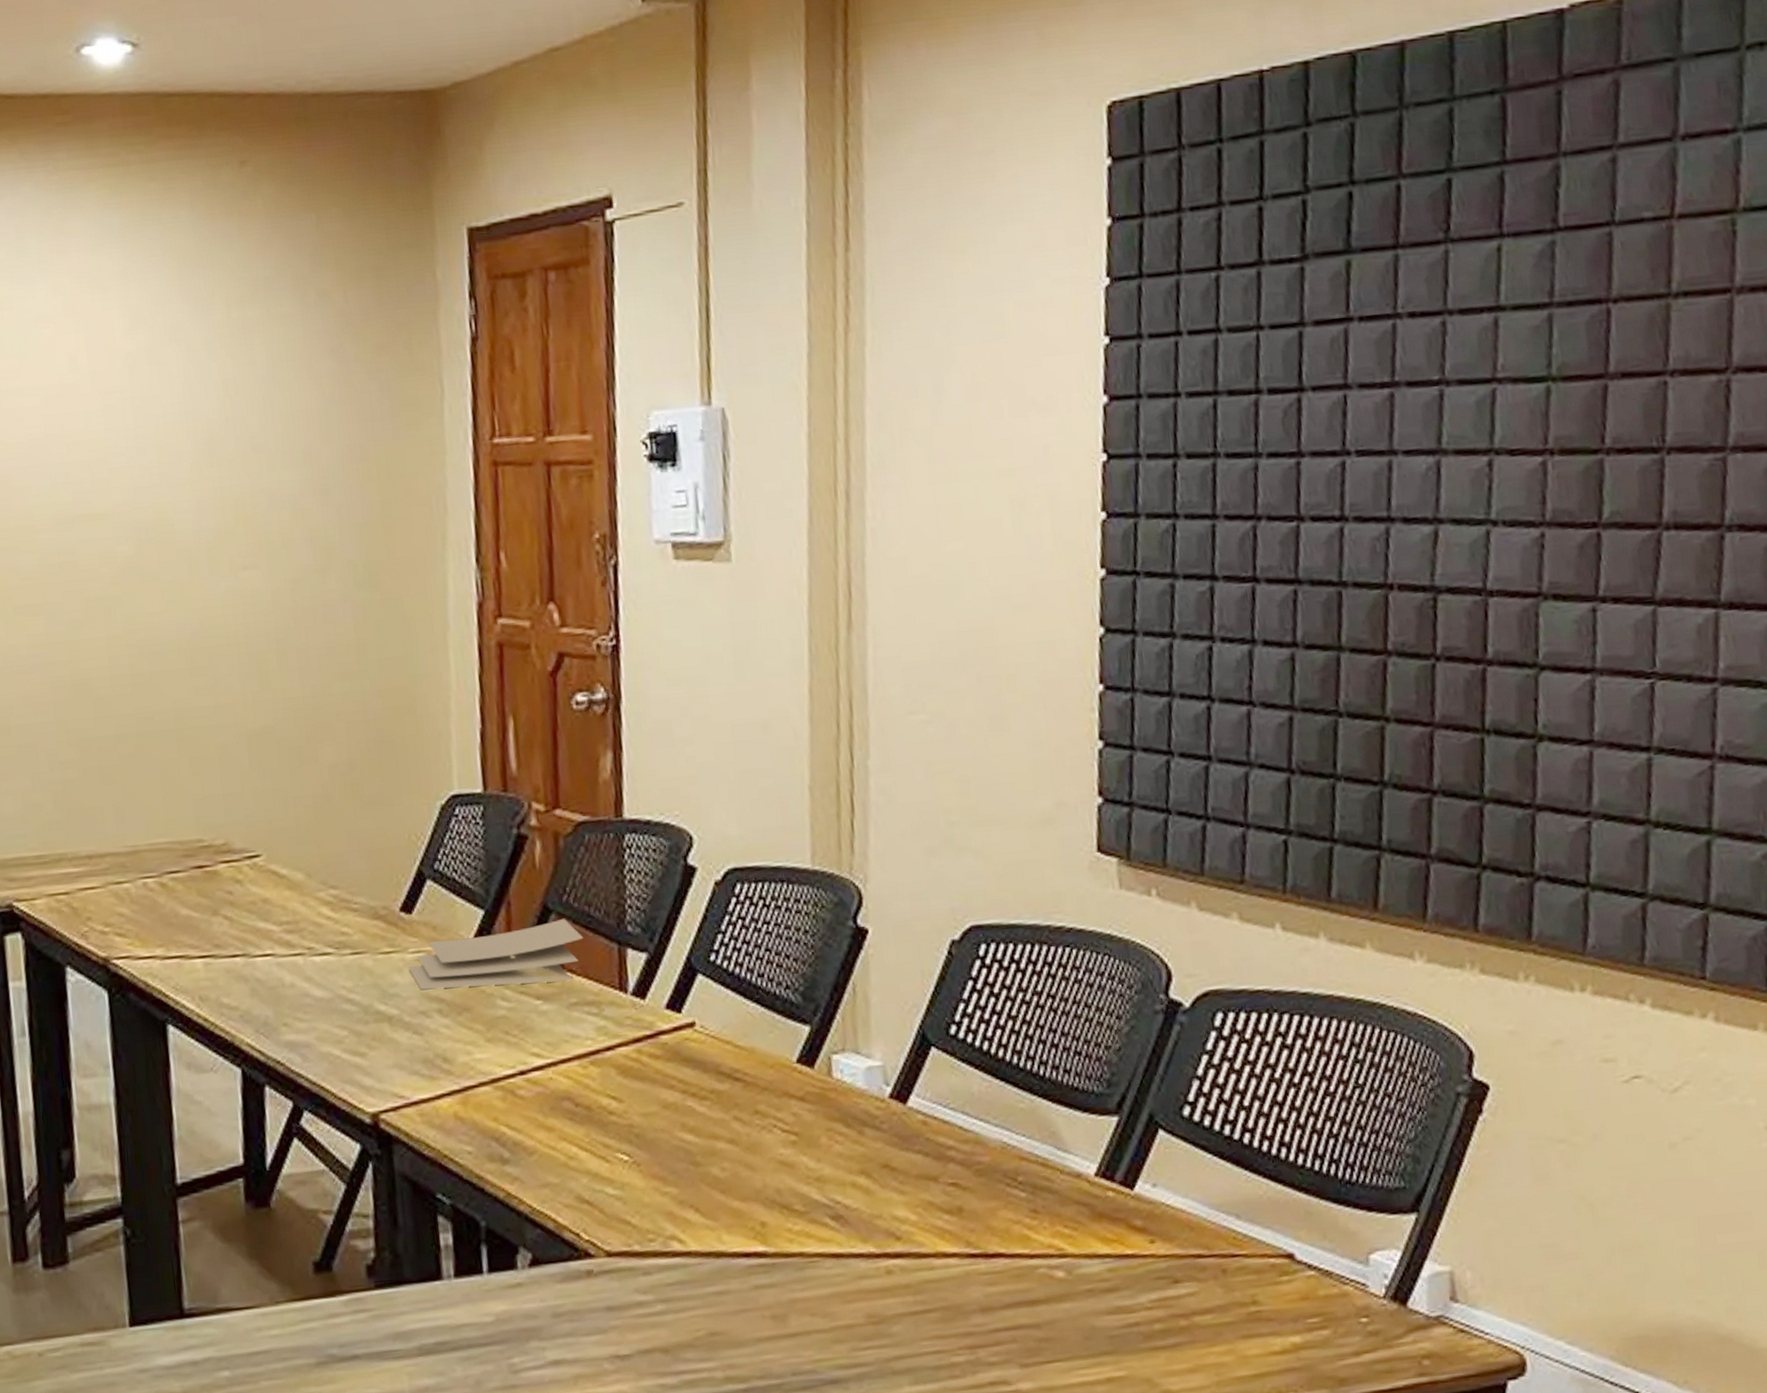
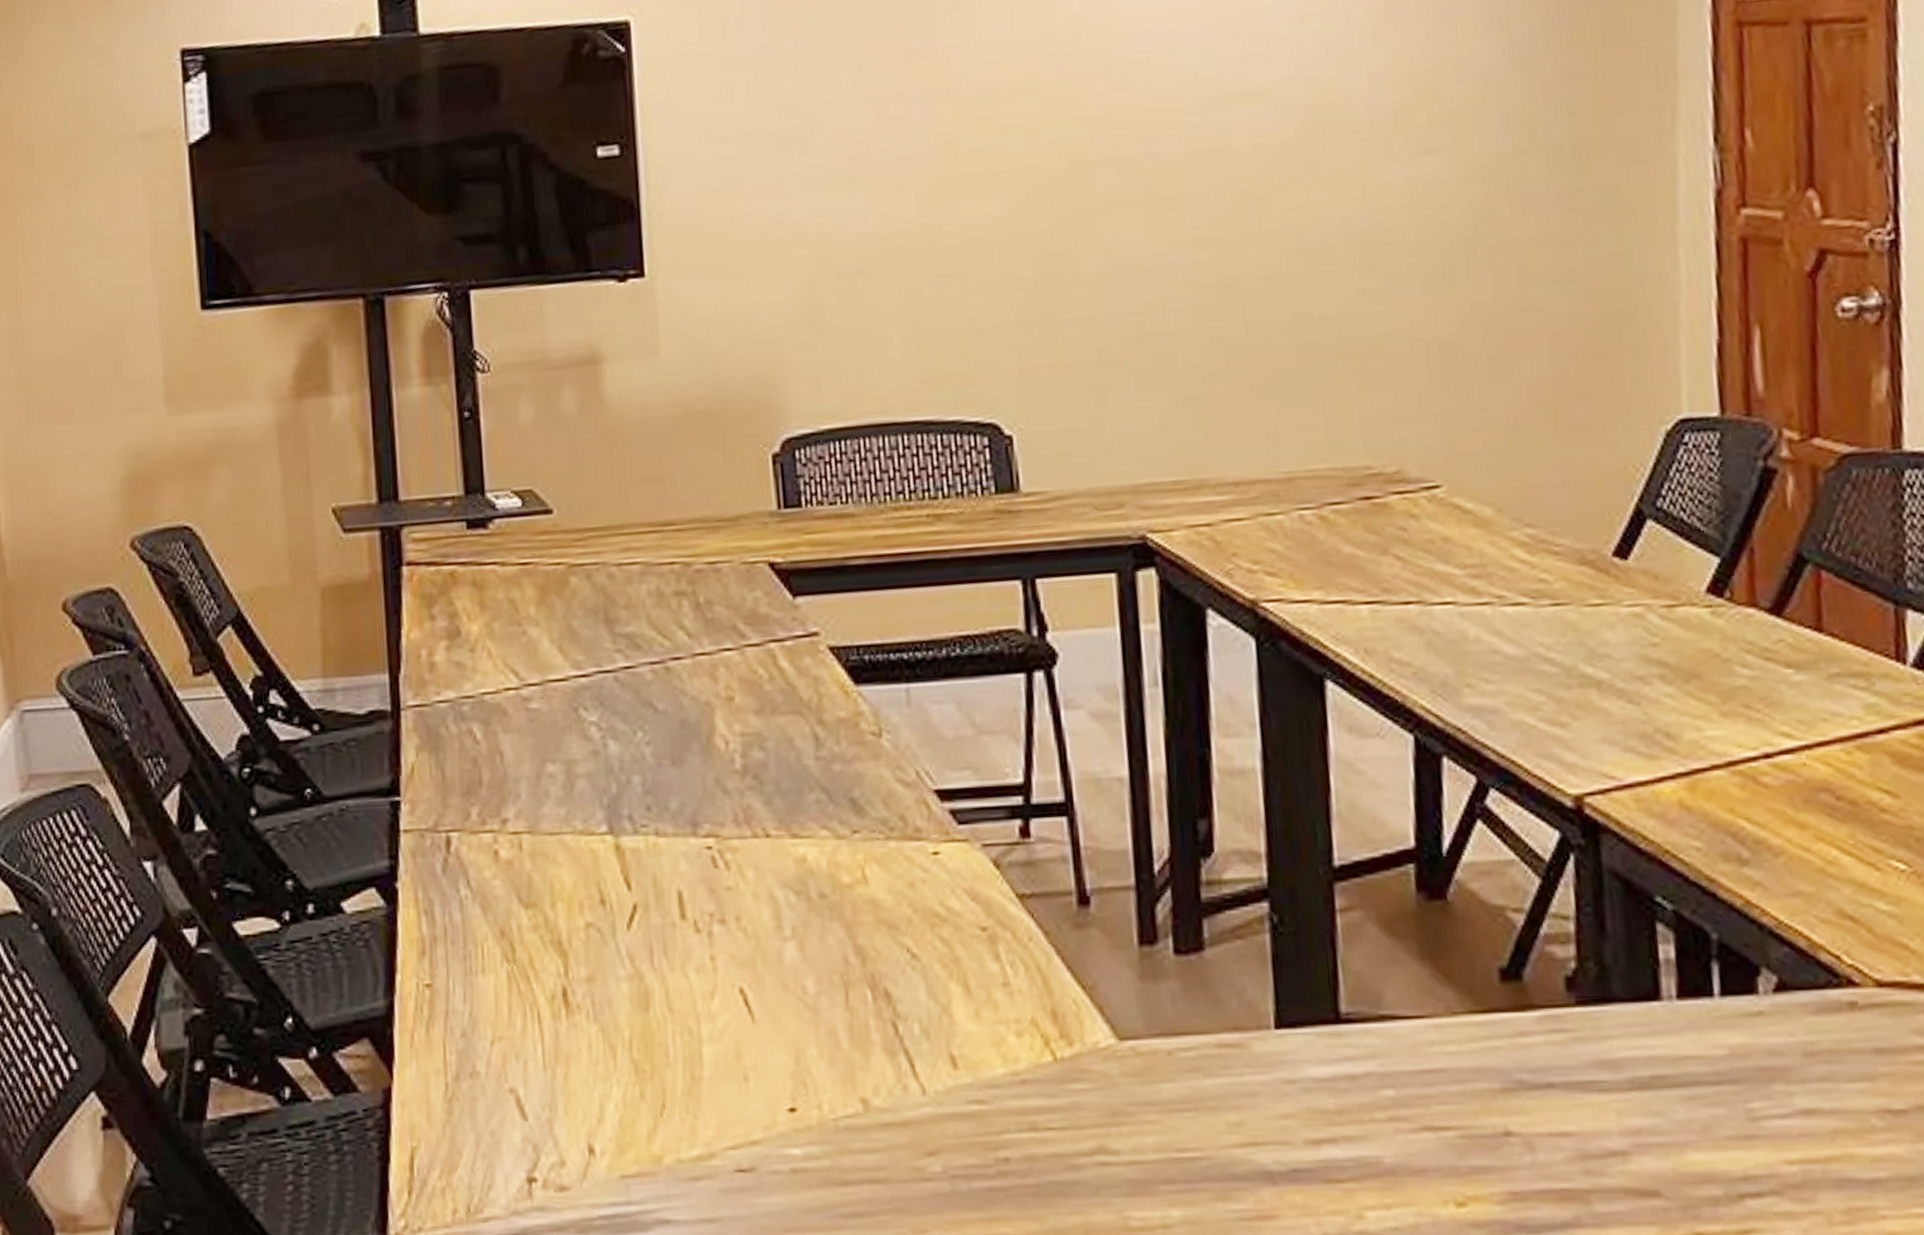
papers: present [408,918,584,990] -> none [1622,570,1850,651]

